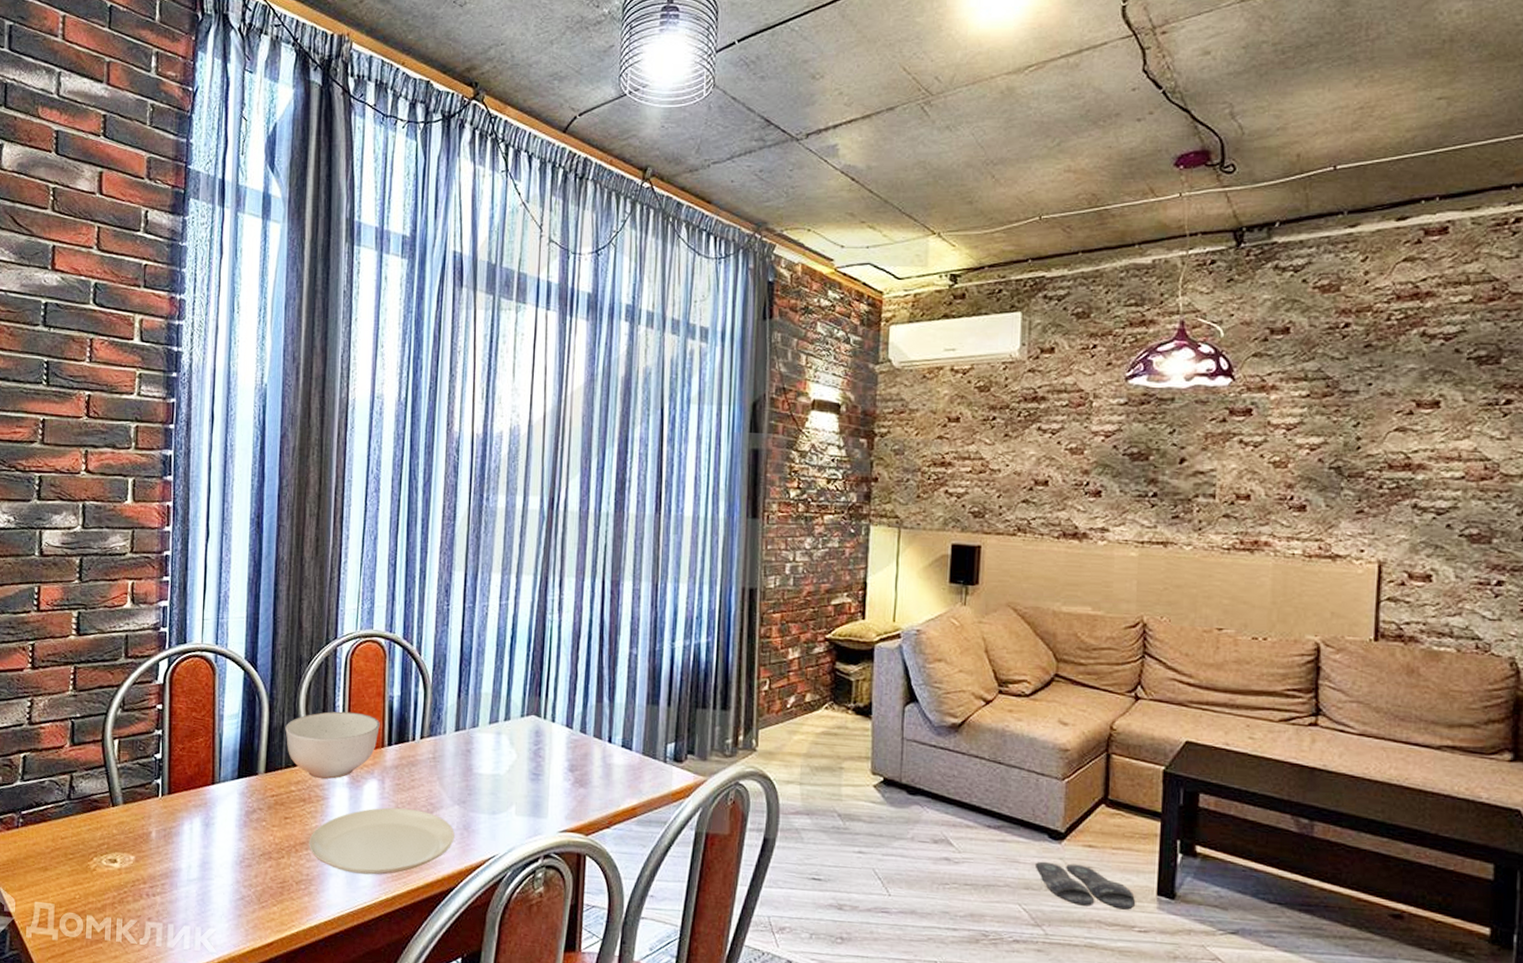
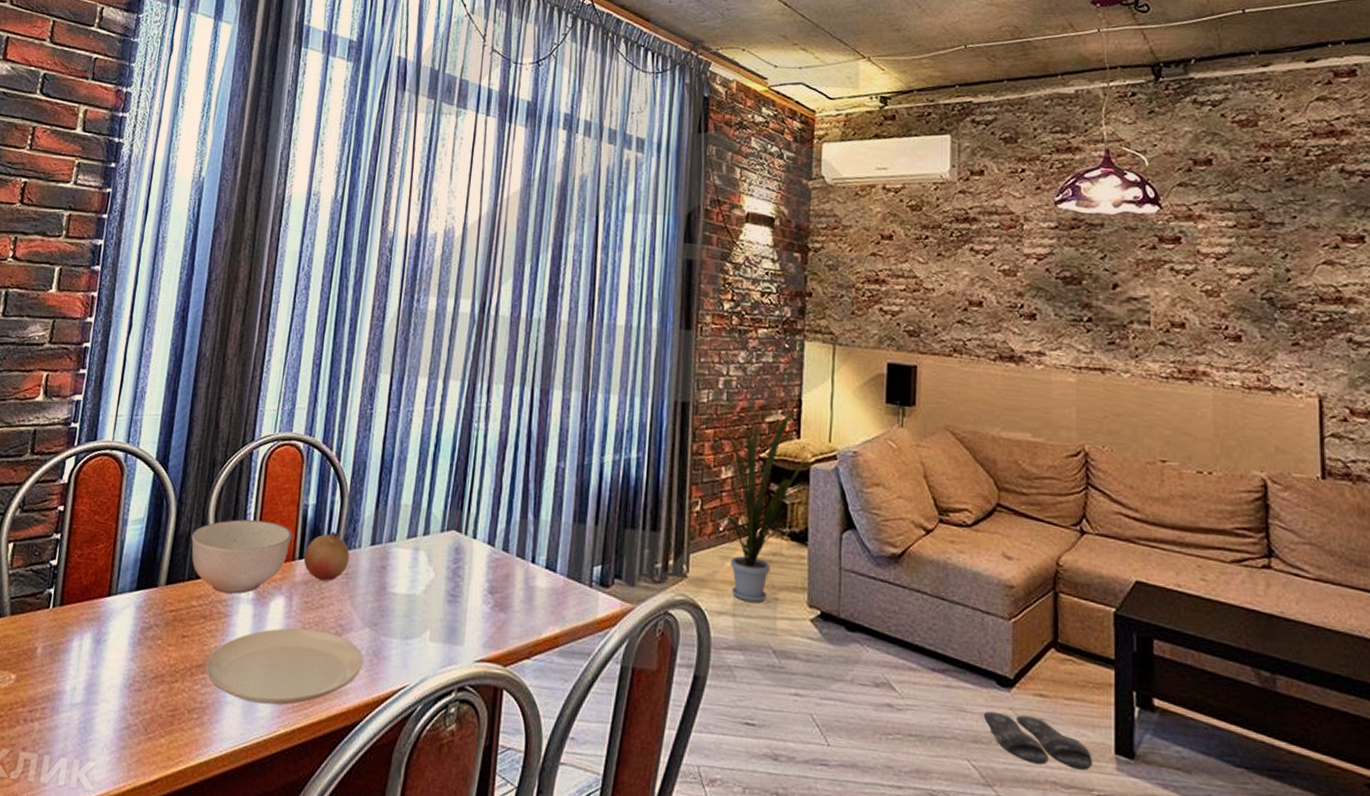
fruit: none [392,719,435,765] -> present [303,531,350,581]
house plant: none [786,597,874,772] -> present [719,414,810,603]

